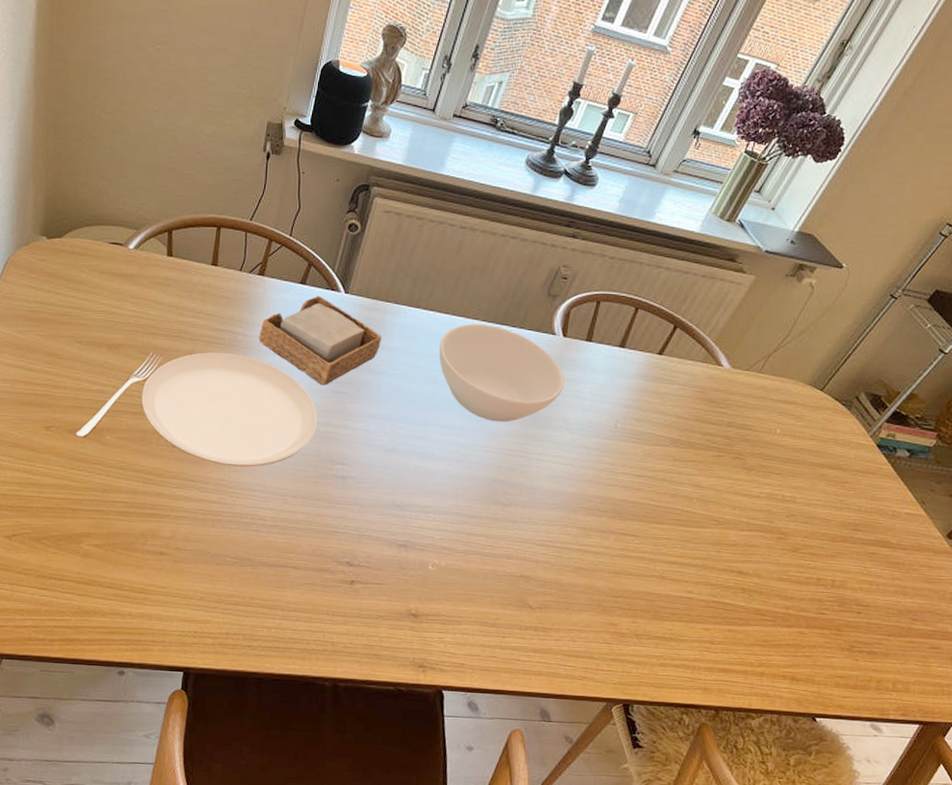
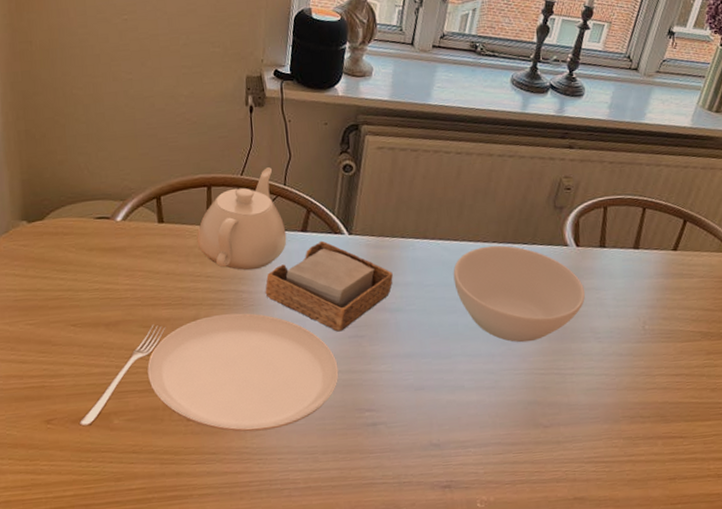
teapot: none [201,216,286,314] -> present [197,167,287,271]

